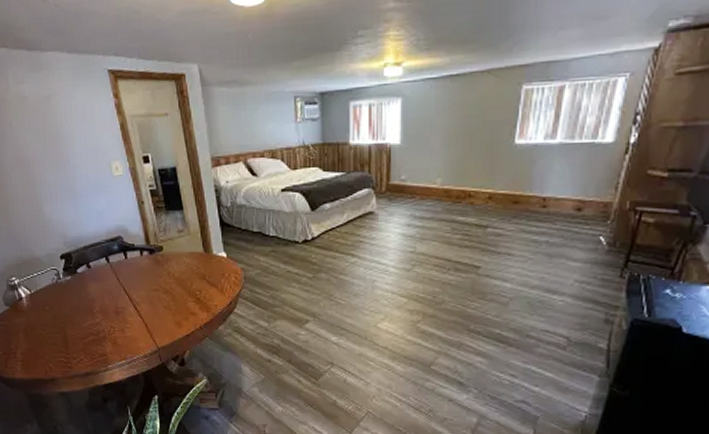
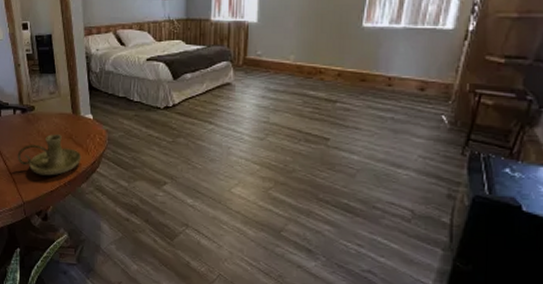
candle holder: none [148,275,217,319] -> present [17,134,82,176]

